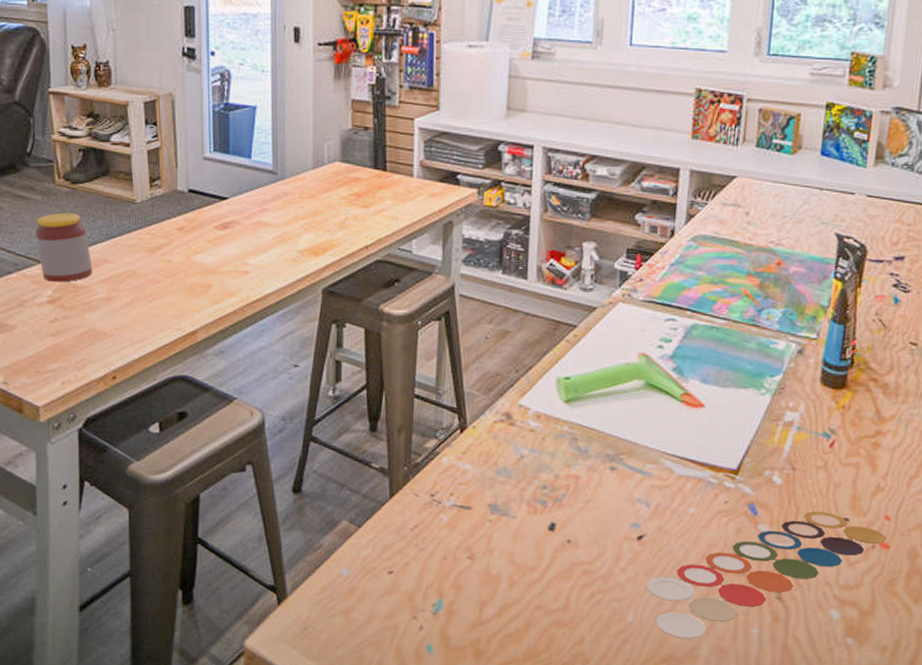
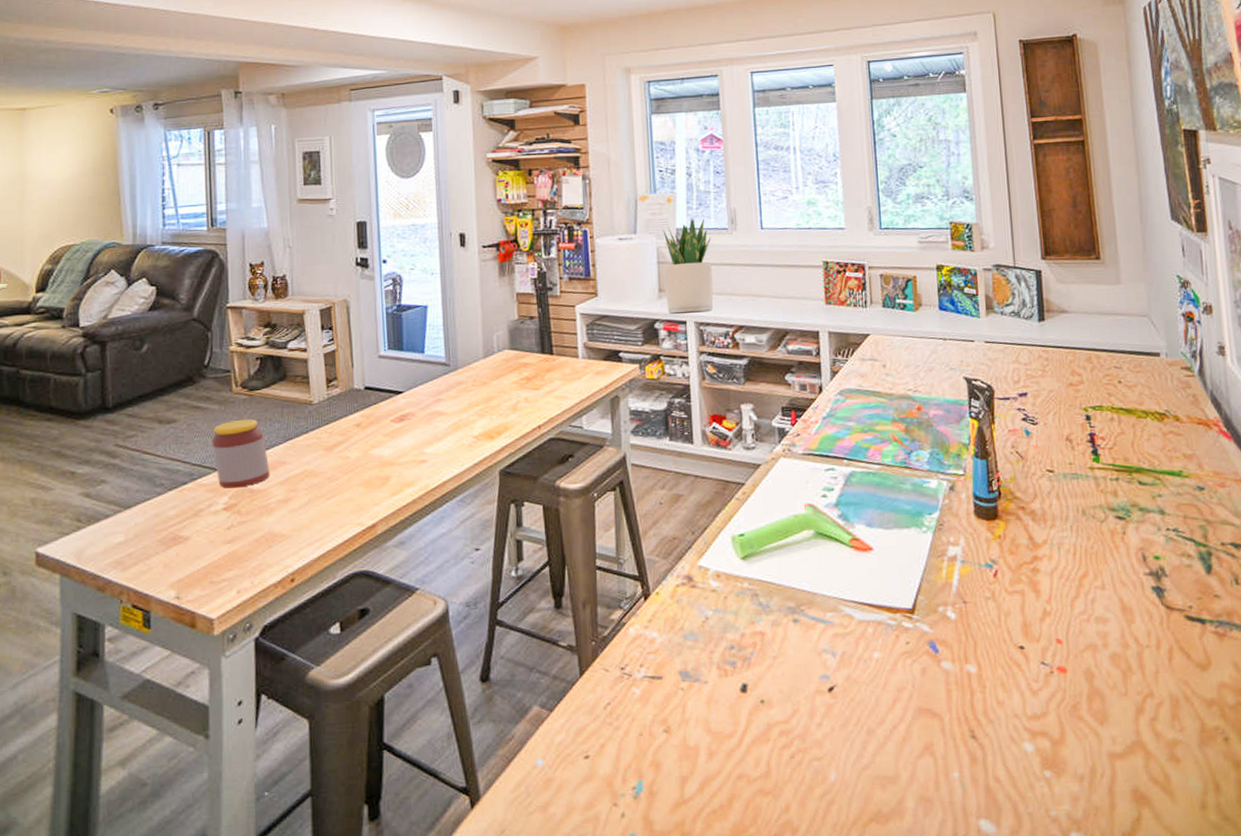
planter: none [513,27,572,138] -> present [662,218,714,315]
paint palette: present [646,511,887,639] -> none [843,642,1062,792]

